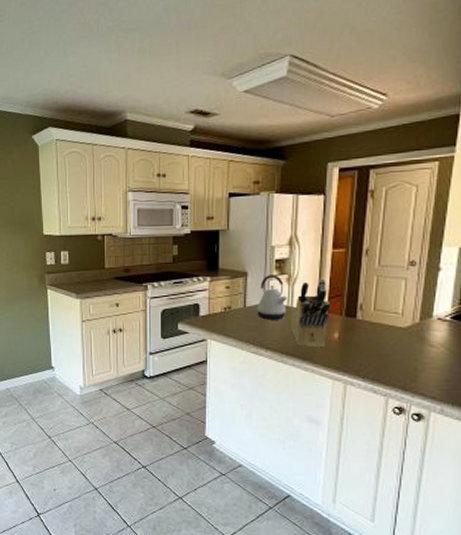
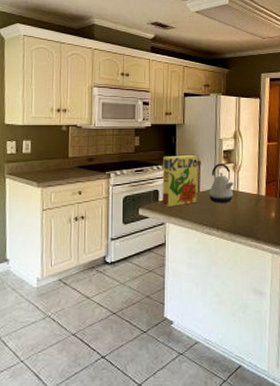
cereal box: none [203,266,244,322] -> present [162,155,198,207]
knife block: present [291,278,331,347] -> none [237,166,268,225]

